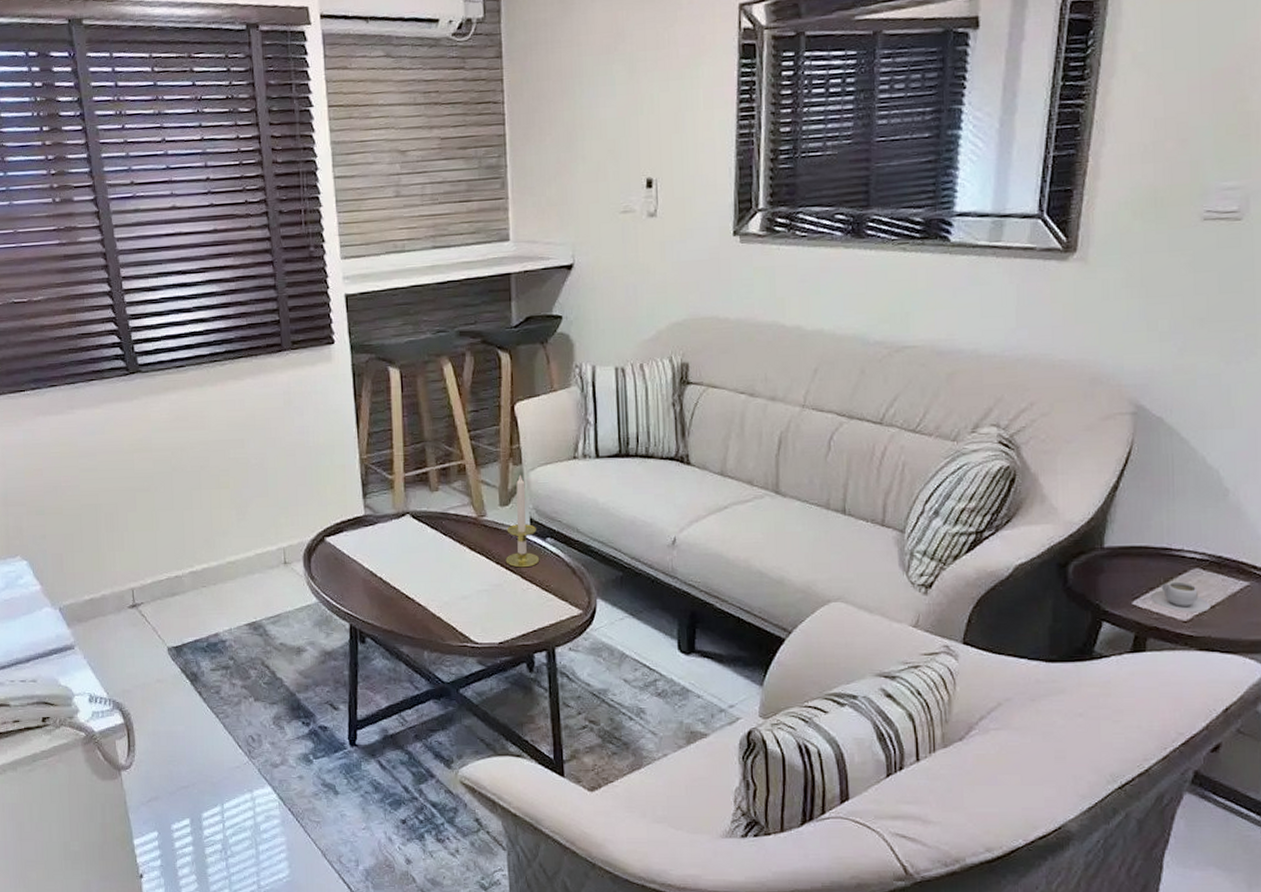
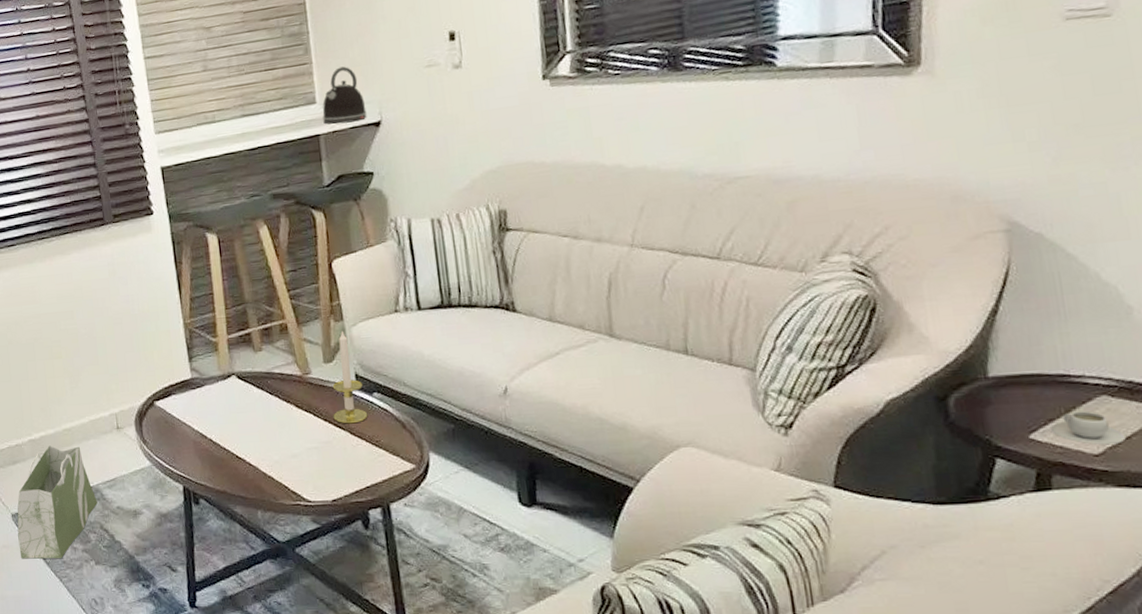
grocery bag: none [173,578,260,695] -> present [17,445,98,559]
kettle: none [514,205,560,264] -> present [322,66,367,124]

